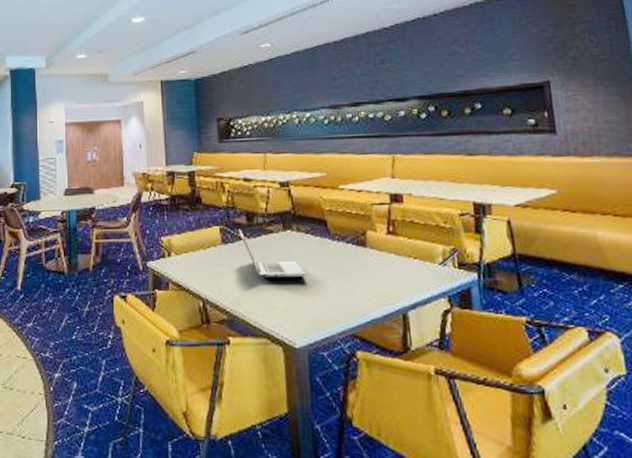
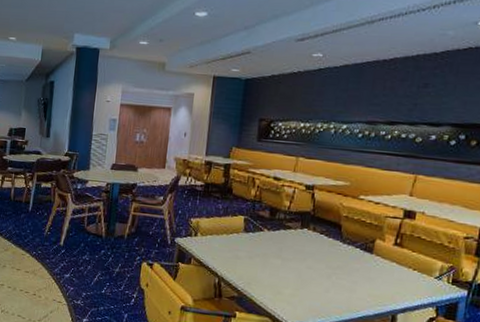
laptop: present [239,229,306,277] -> none [261,221,314,271]

